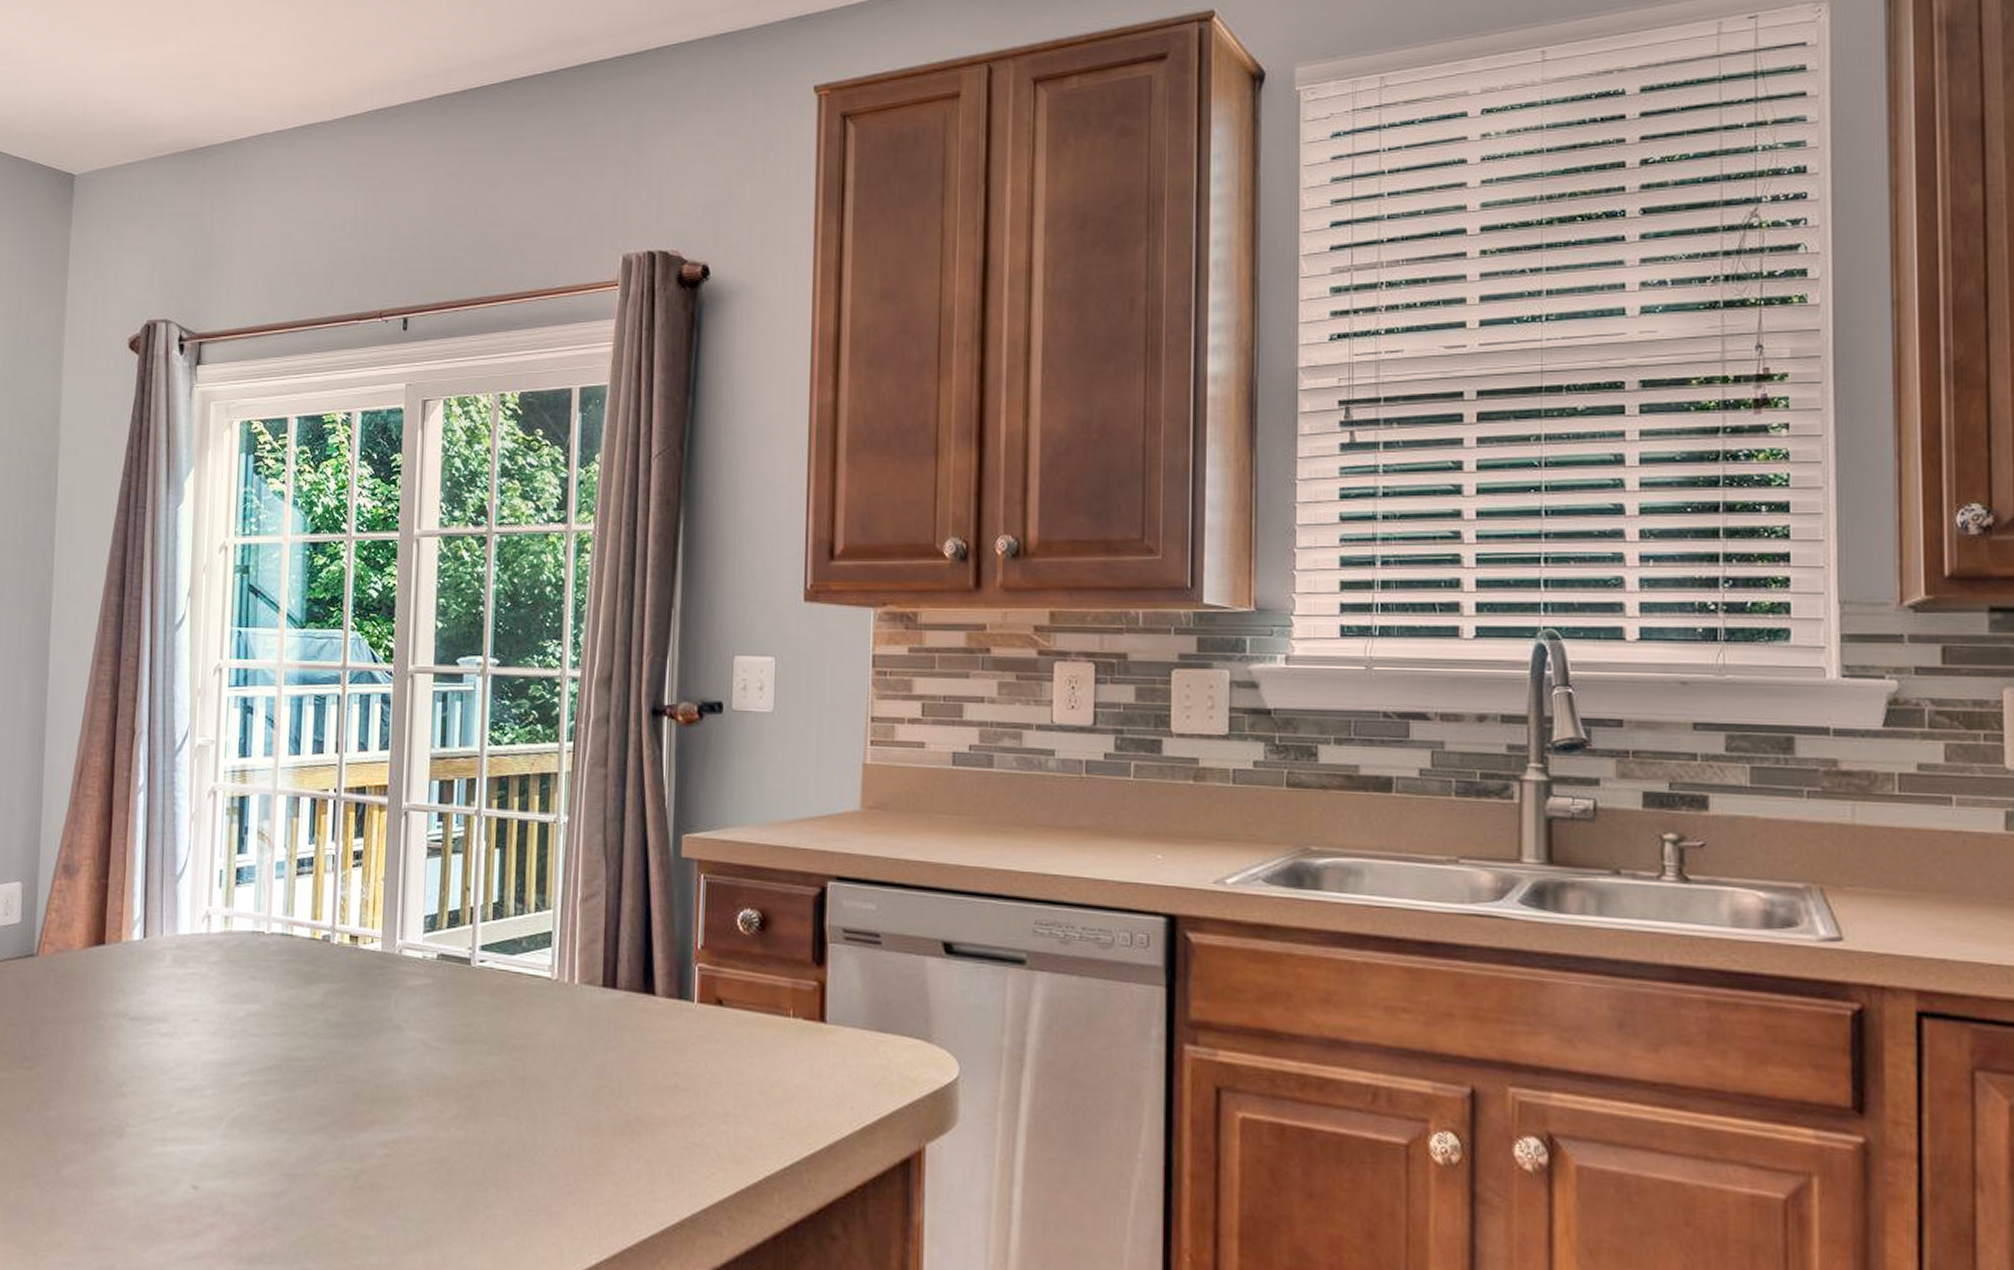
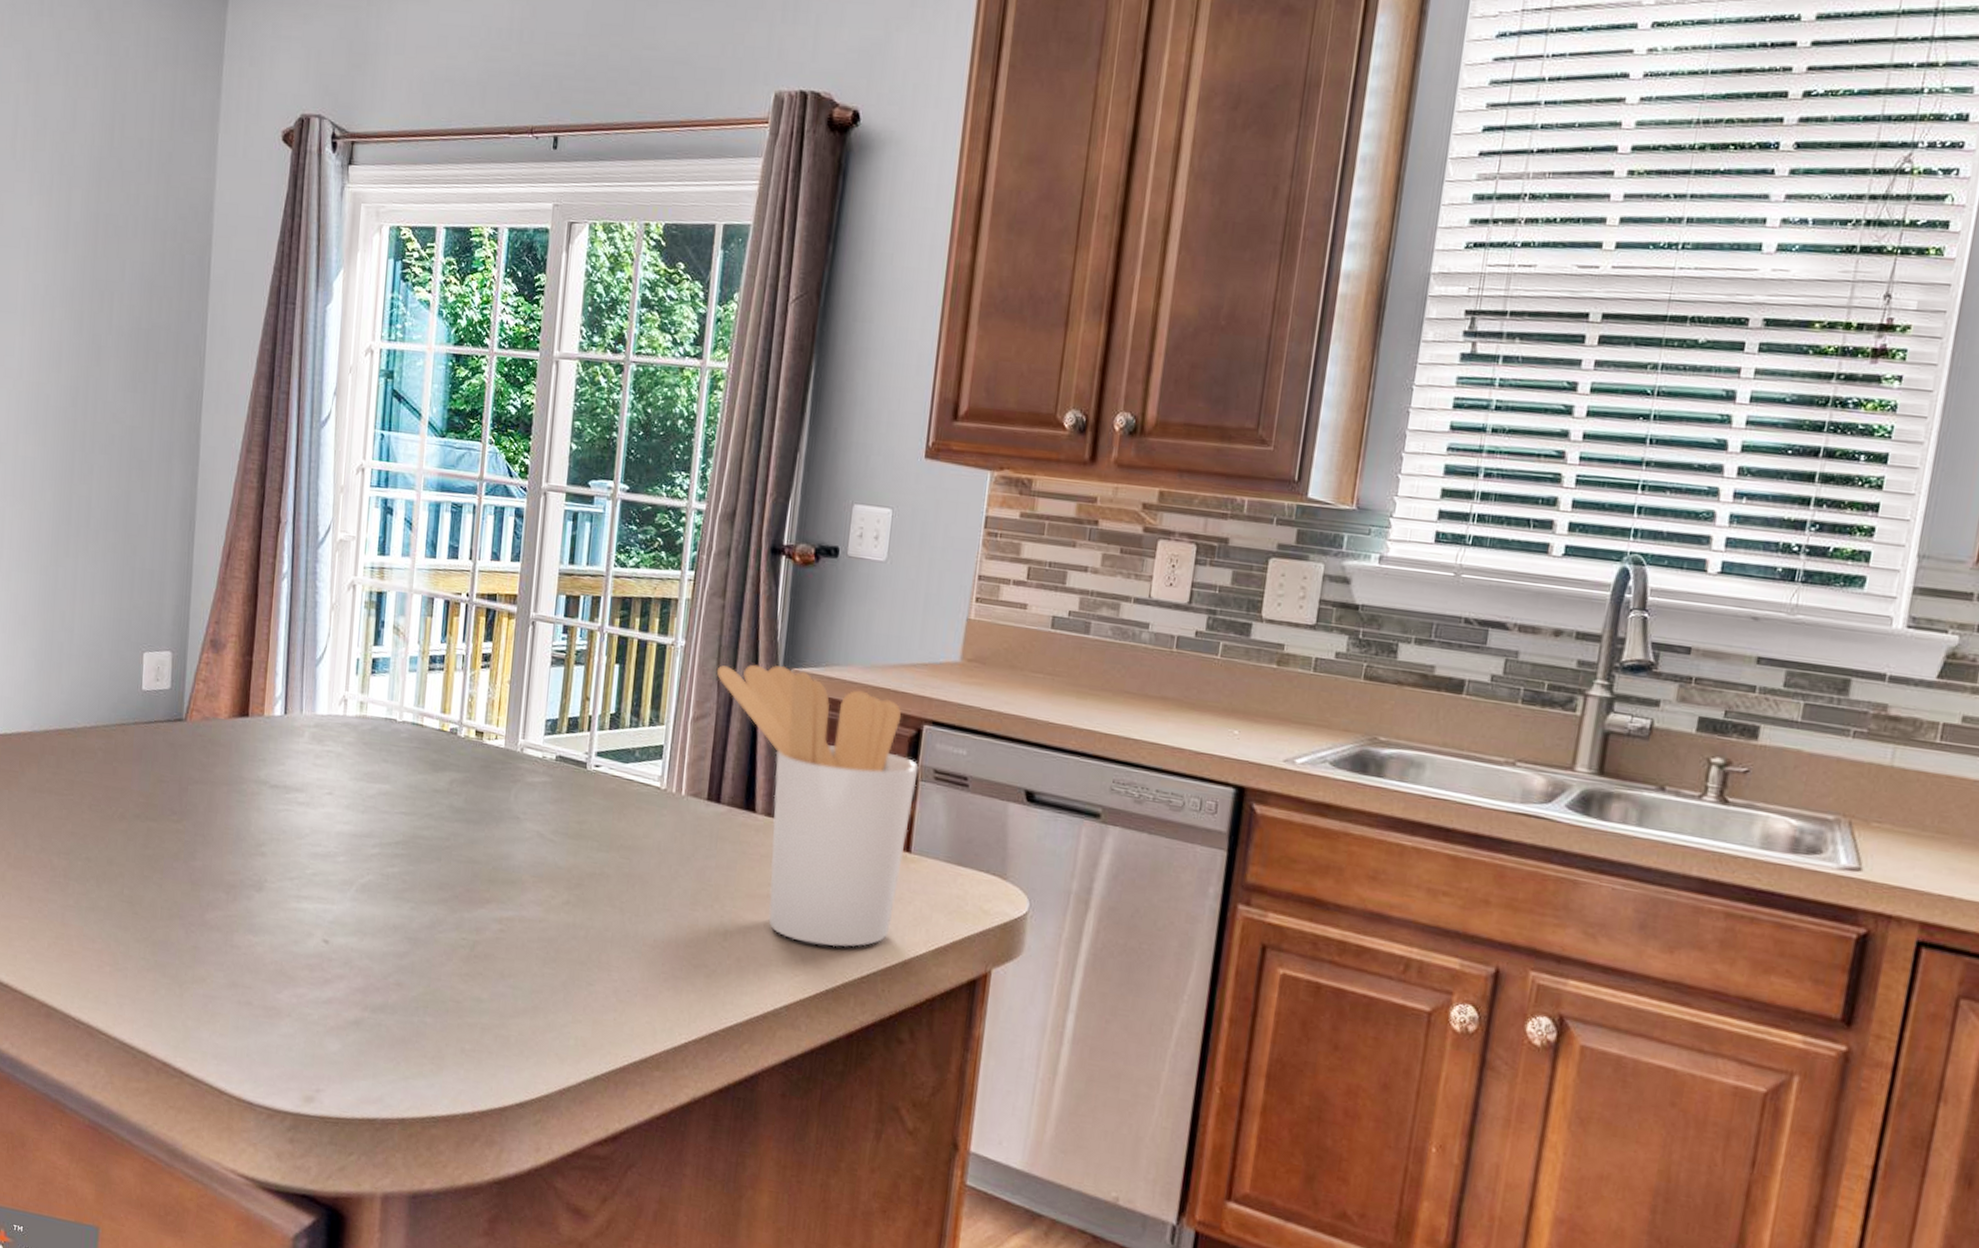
utensil holder: none [603,832,826,1138] -> present [716,664,919,947]

